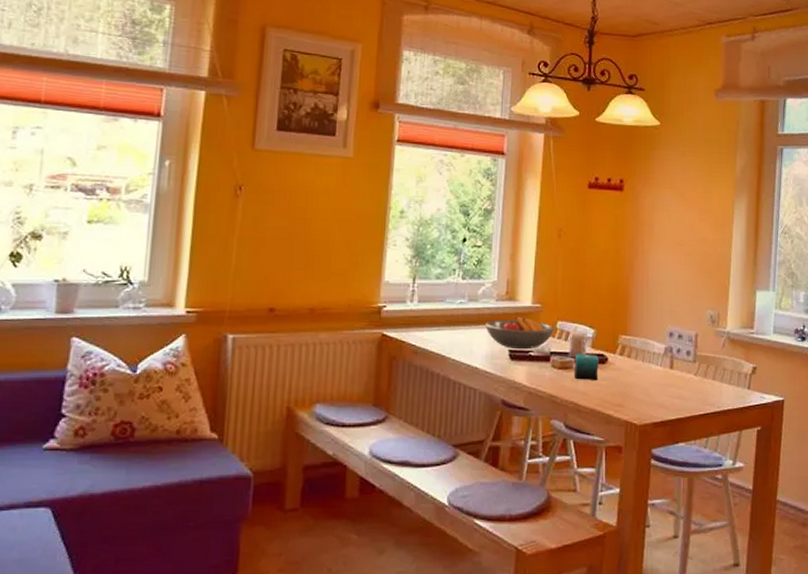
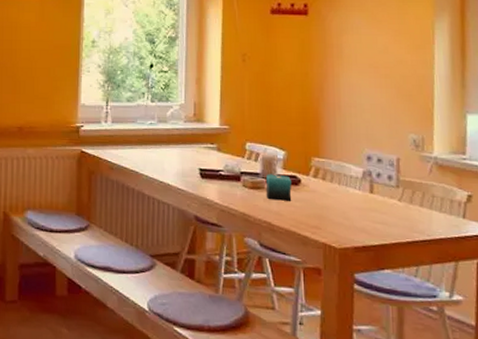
fruit bowl: present [484,316,555,350] -> none [174,137,244,169]

